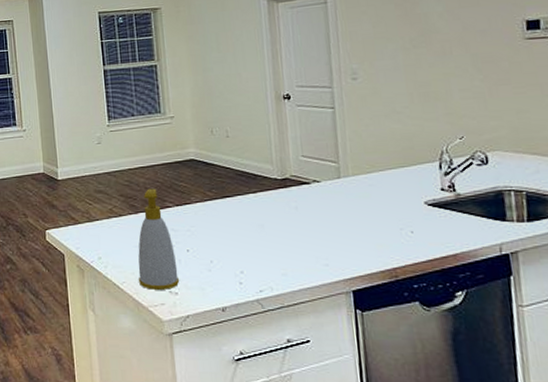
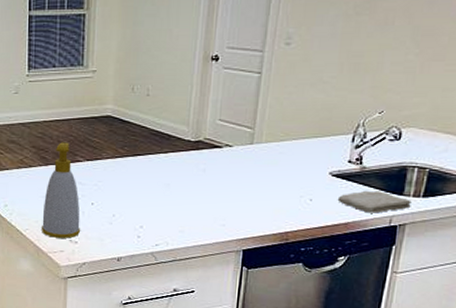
washcloth: none [439,218,518,242] -> present [337,190,412,213]

